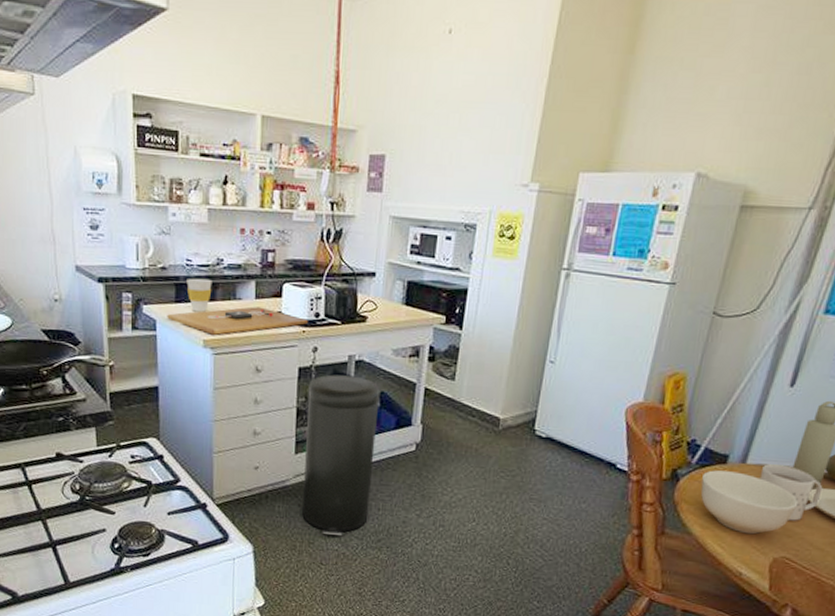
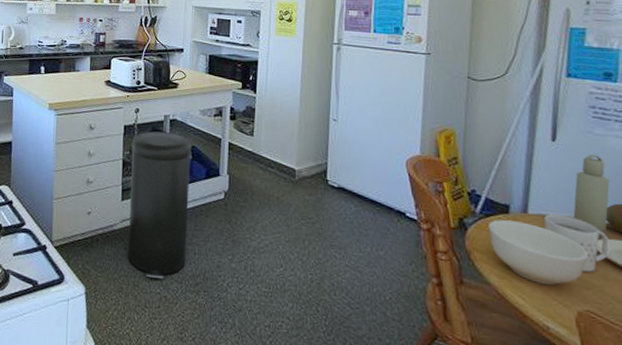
cutting board: present [167,306,308,335] -> none [22,76,131,99]
cup: present [186,278,213,312] -> none [38,55,58,81]

